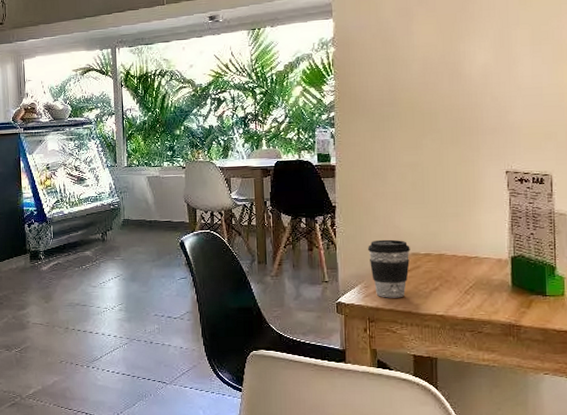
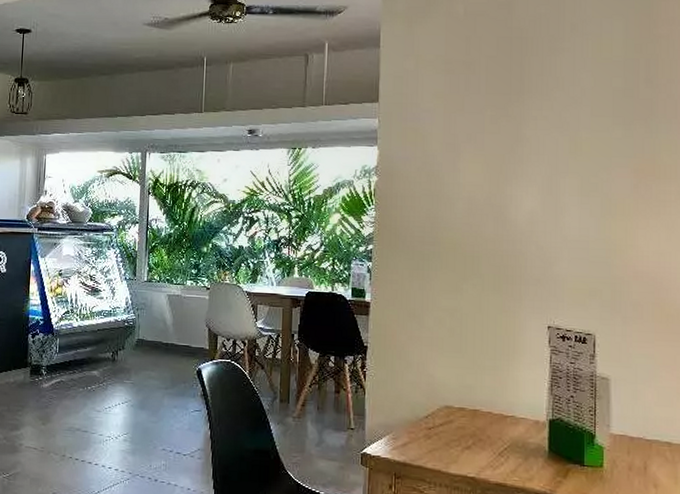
coffee cup: present [367,239,410,298] -> none [398,387,444,454]

